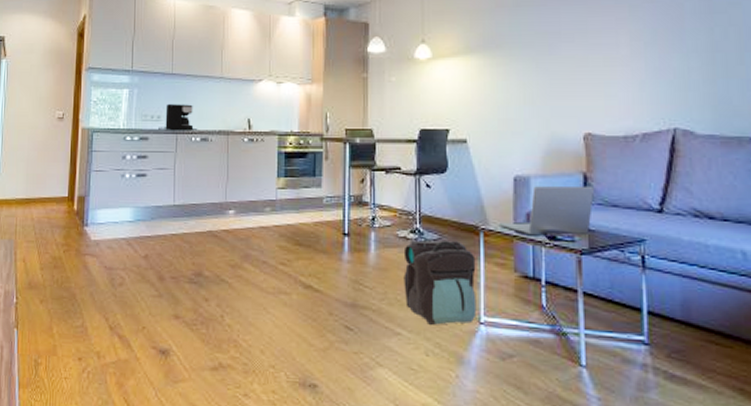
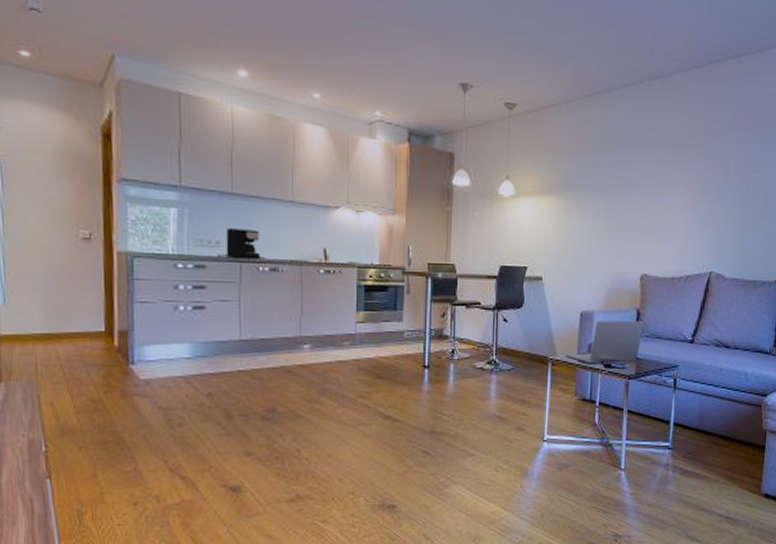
backpack: present [403,240,477,325] -> none [479,370,544,445]

